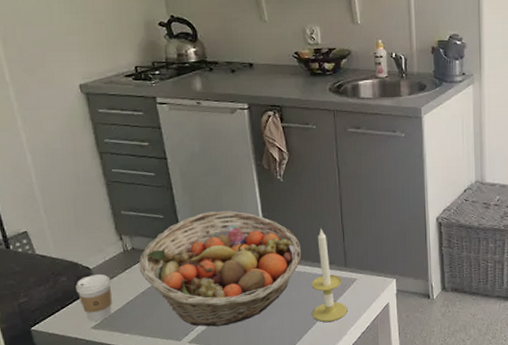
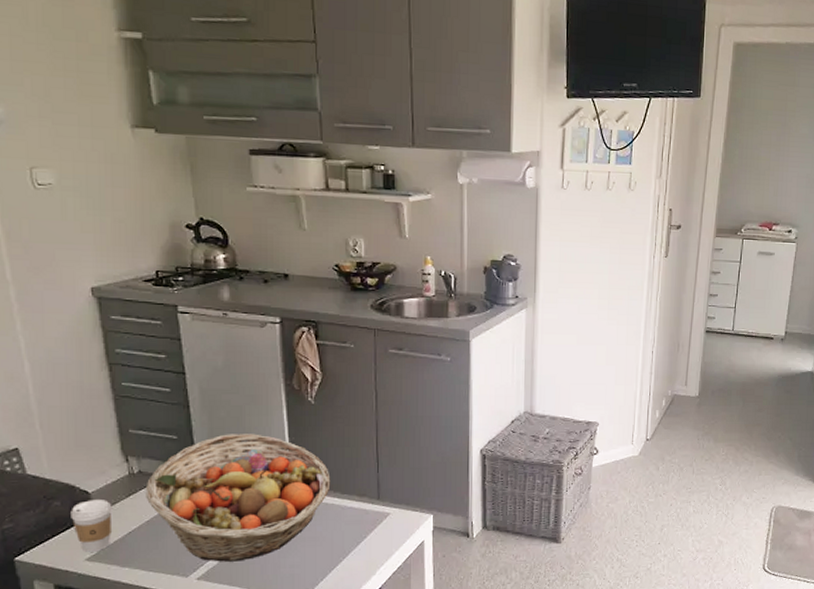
candle: present [311,228,348,322] -> none [339,456,378,560]

